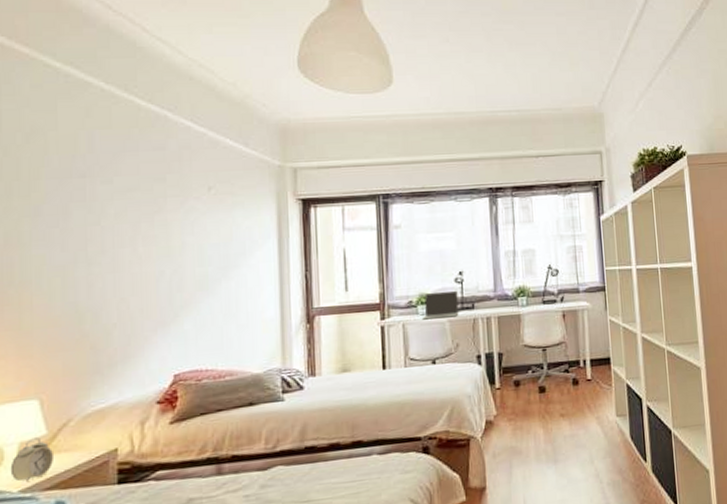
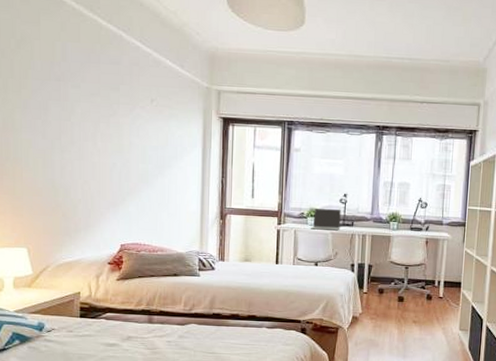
alarm clock: present [10,437,53,483] -> none [8,275,37,306]

